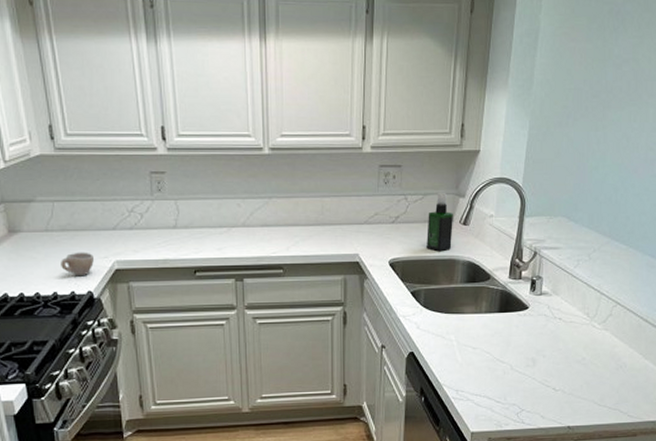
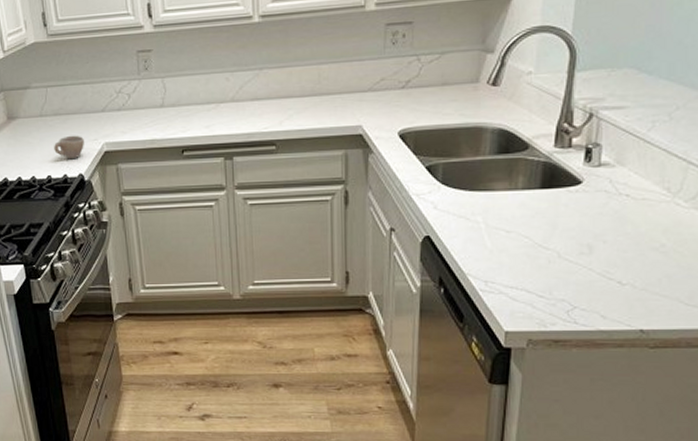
spray bottle: present [427,193,453,252] -> none [445,49,479,119]

